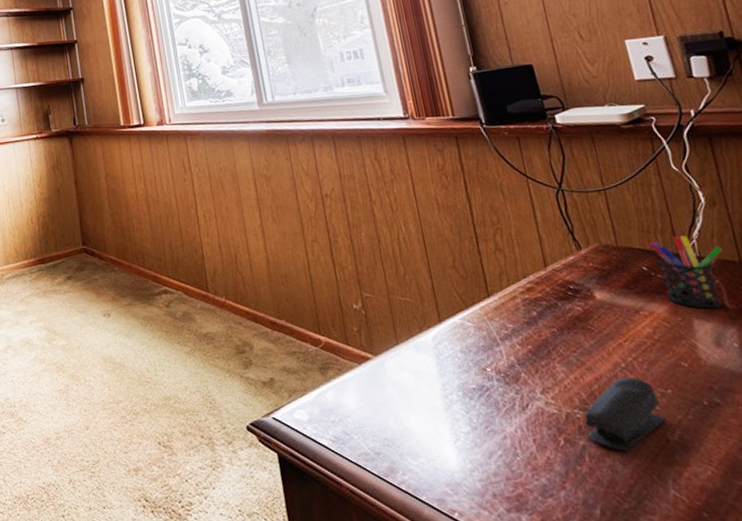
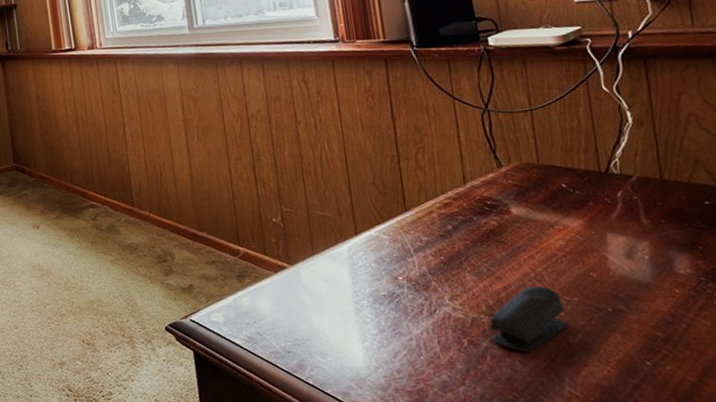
pen holder: present [648,235,723,309] -> none [570,154,645,224]

